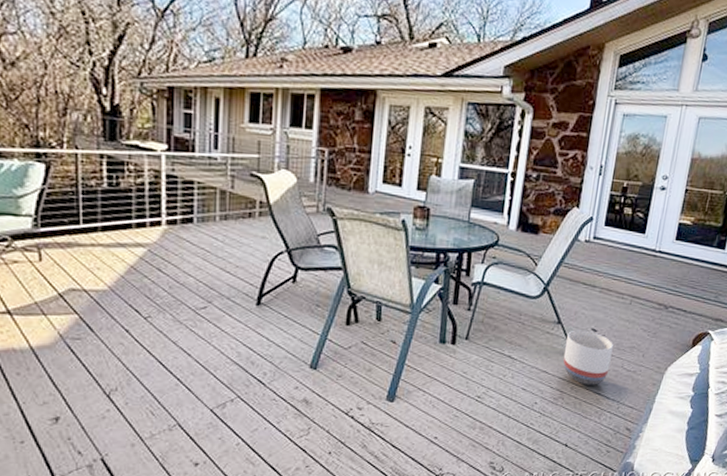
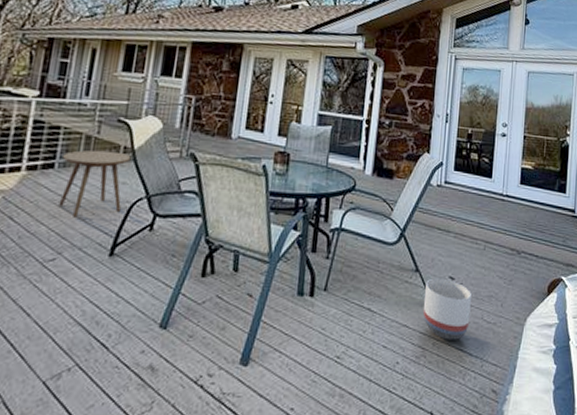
side table: none [200,204,268,270] -> present [58,150,131,217]

